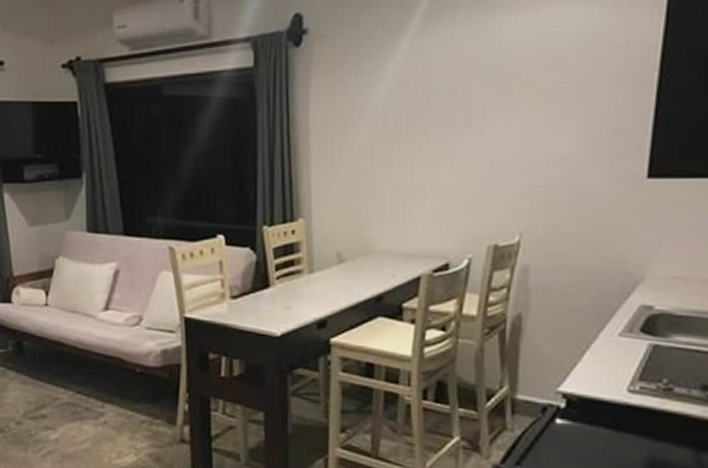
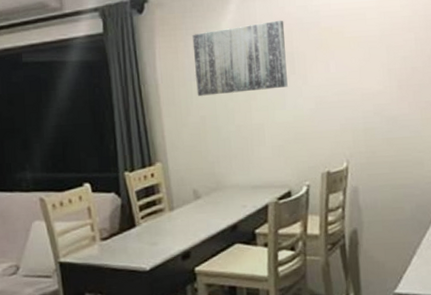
wall art: none [353,62,464,146] -> present [192,20,288,96]

